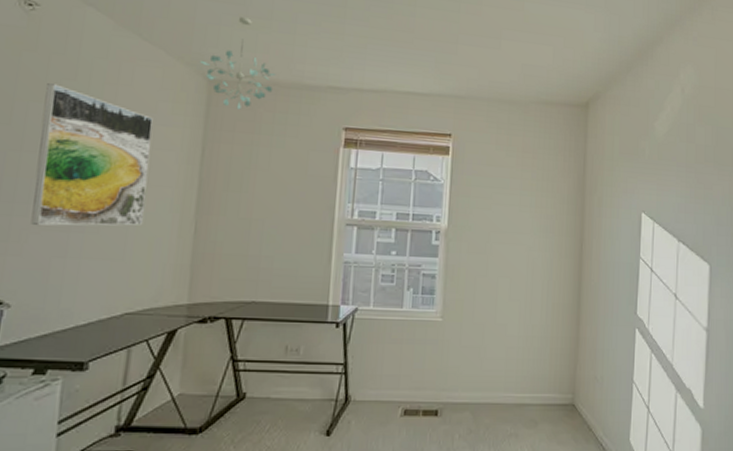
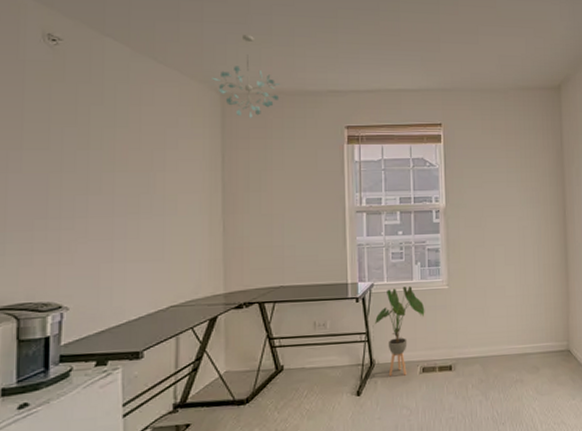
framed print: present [31,83,153,226] -> none [77,110,177,236]
house plant: none [354,314,414,417] -> present [374,286,425,376]

